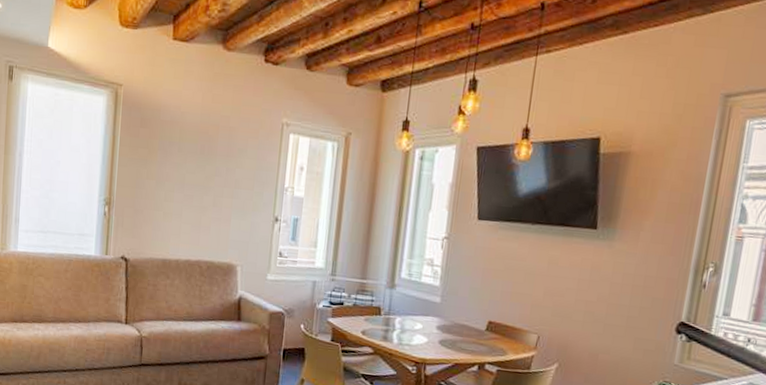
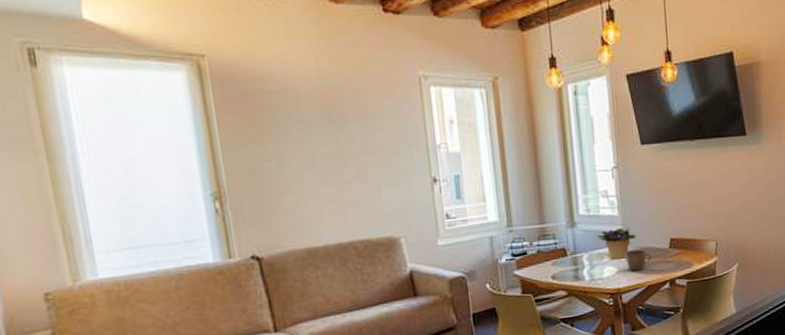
potted flower: none [413,298,455,331] -> present [596,227,637,260]
cup: none [437,323,465,346] -> present [625,249,651,271]

